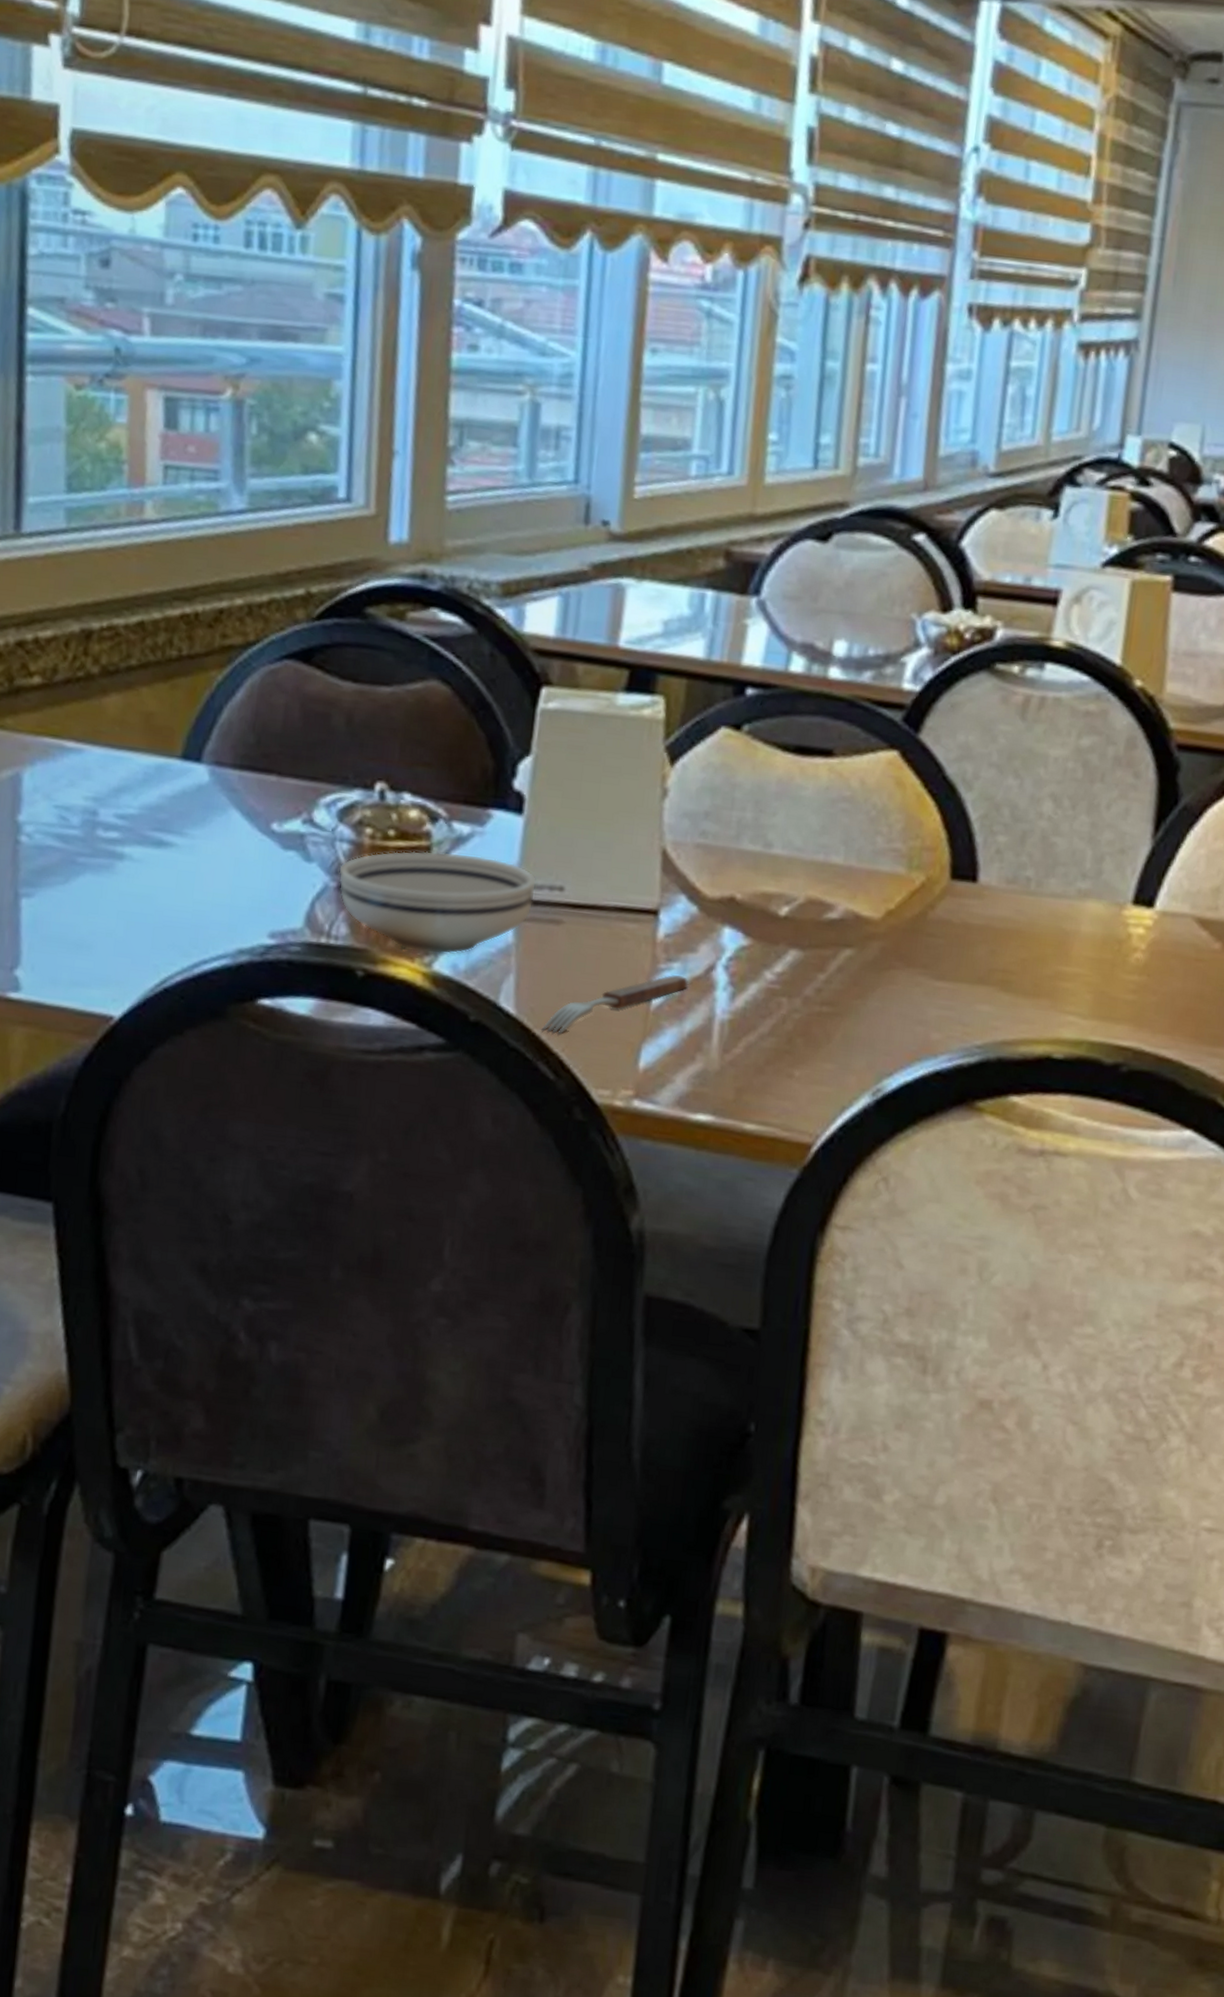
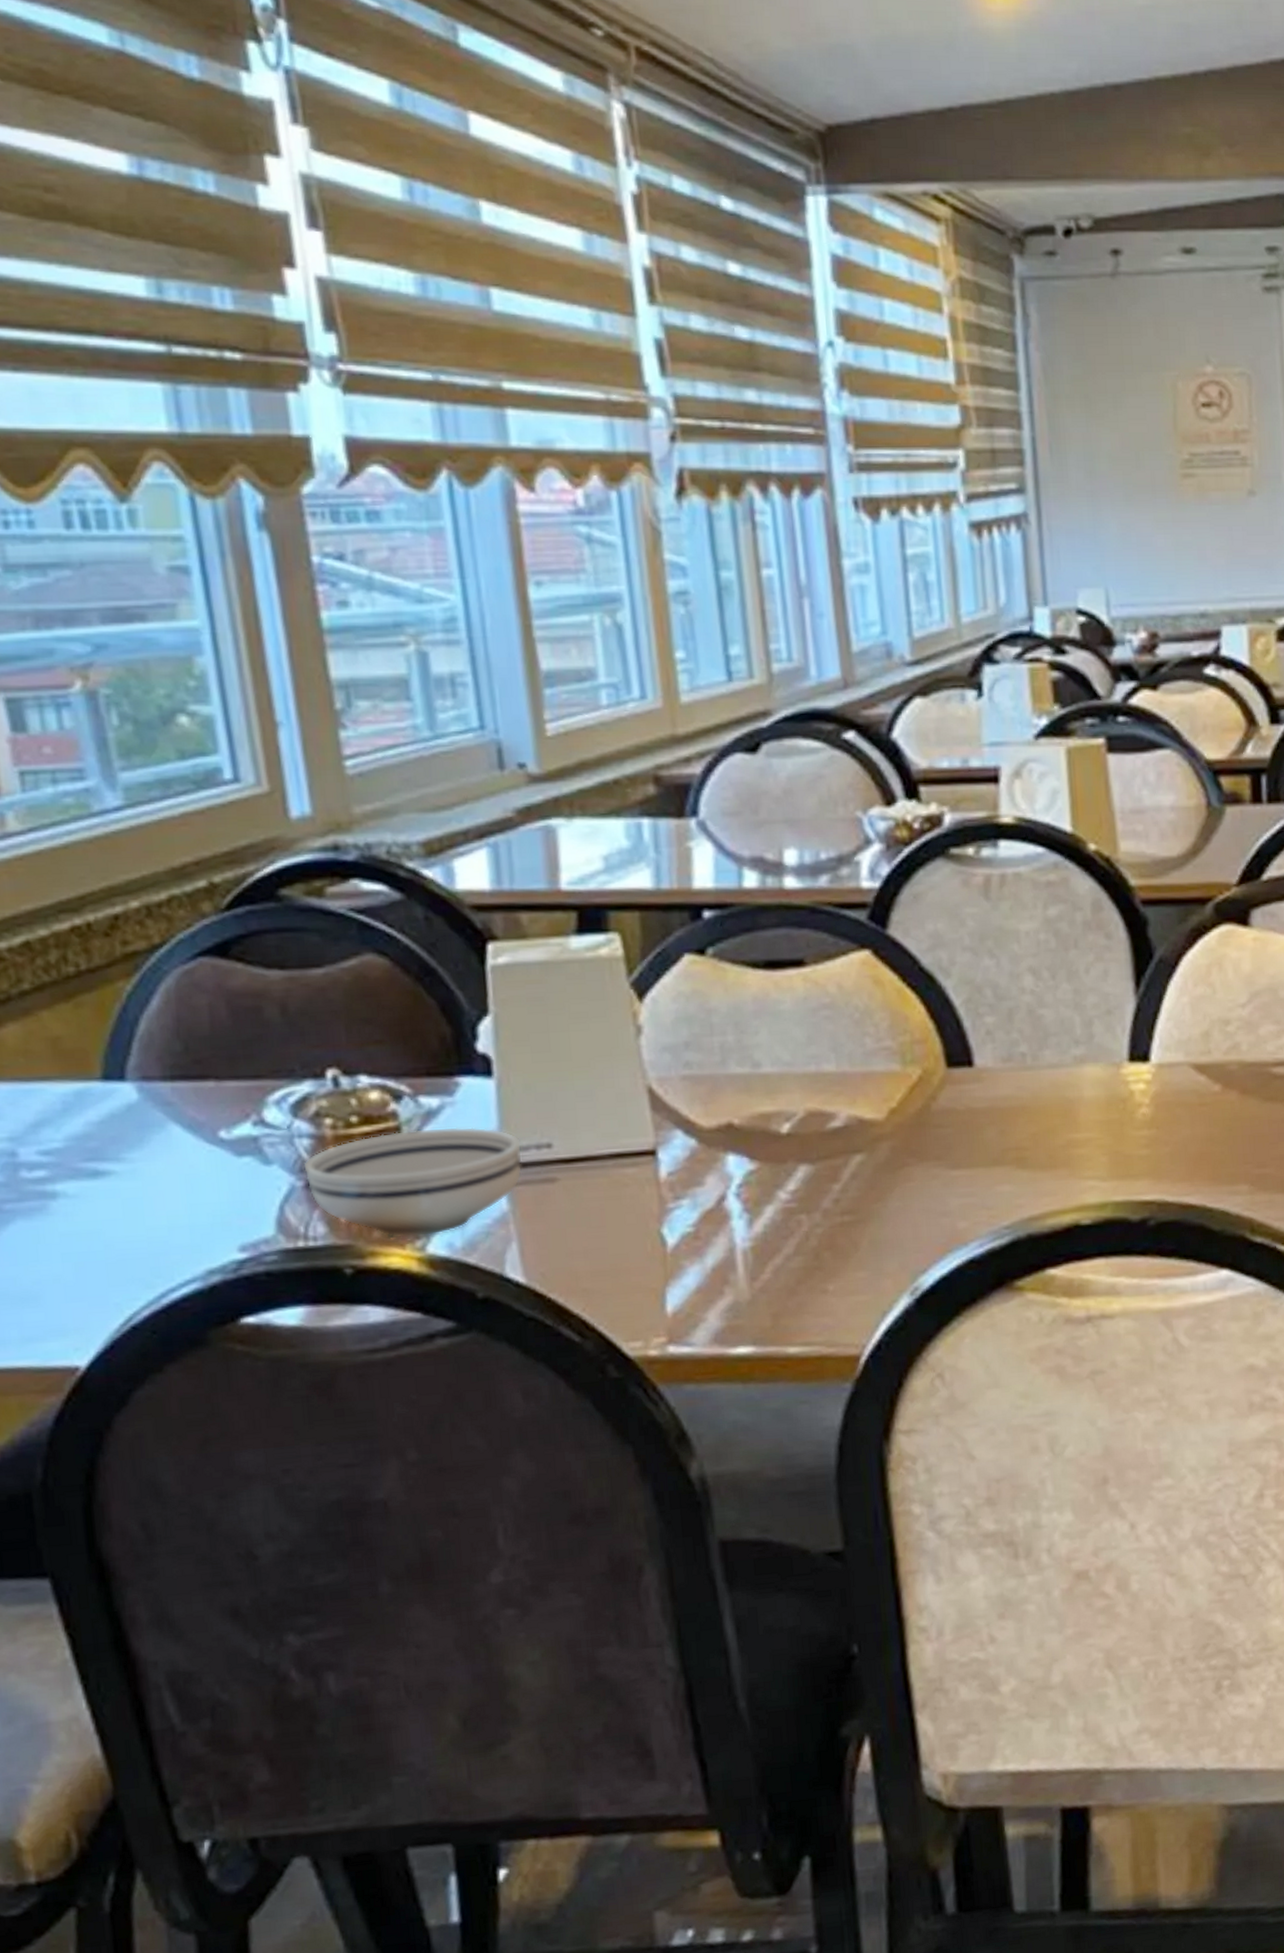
fork: present [541,975,689,1037] -> none [556,1212,702,1297]

